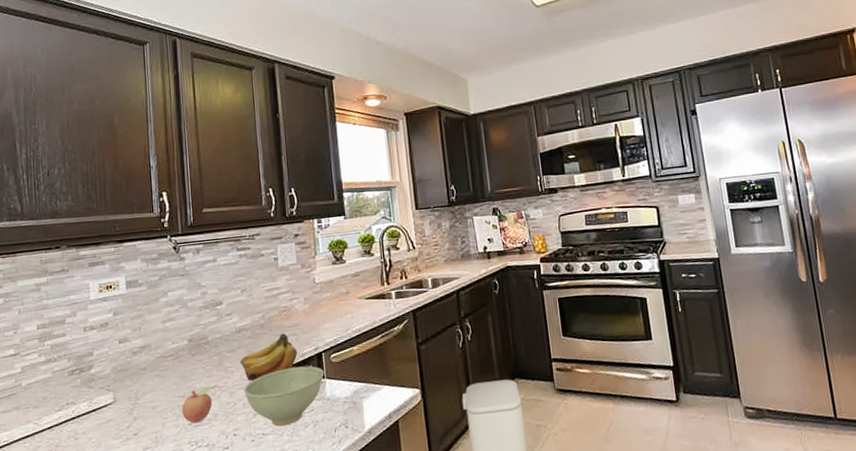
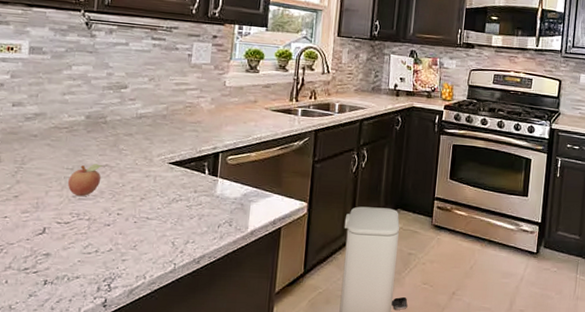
fruit: present [239,333,298,382] -> none [135,128,196,167]
bowl: present [243,366,325,427] -> none [134,161,218,214]

